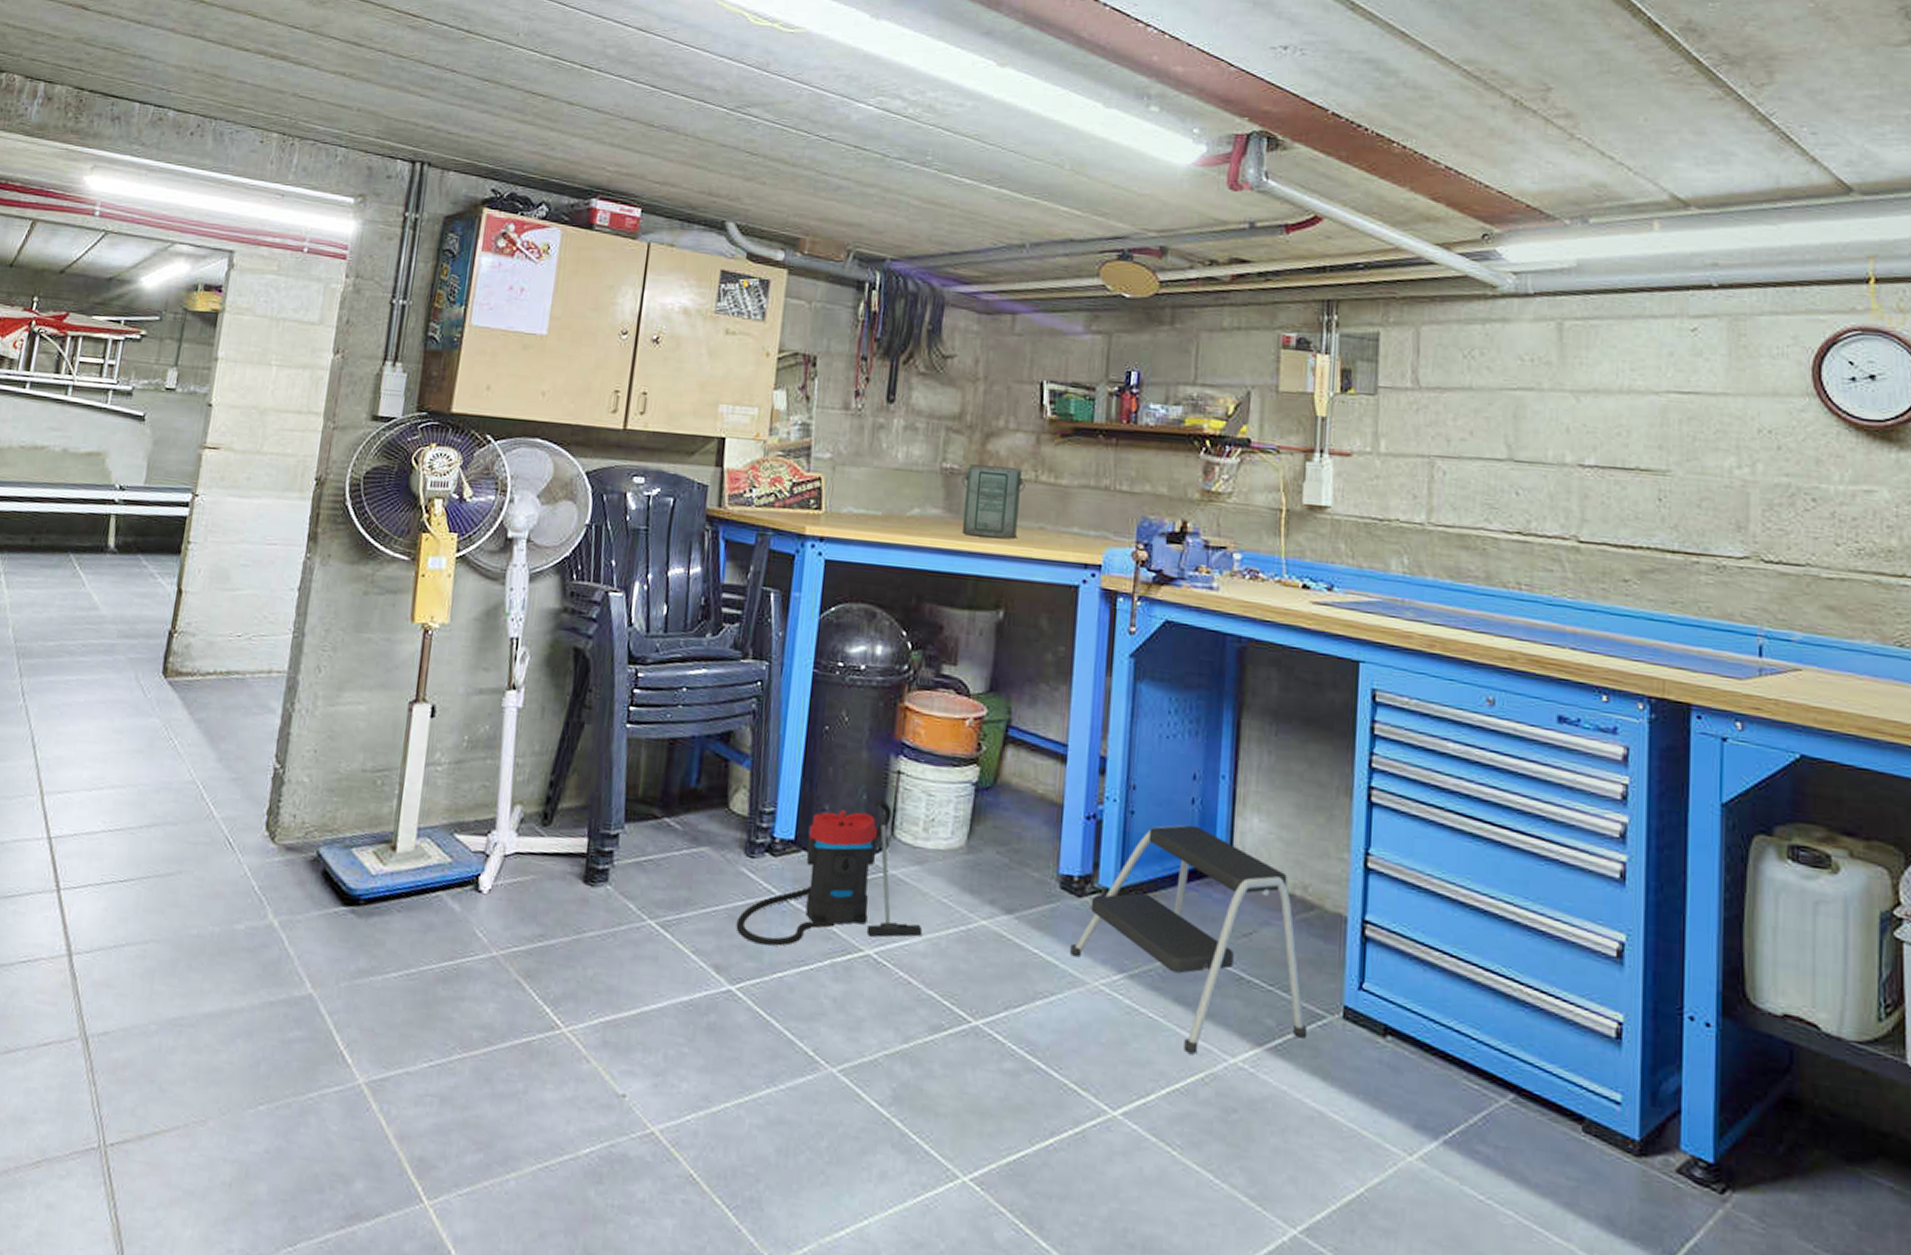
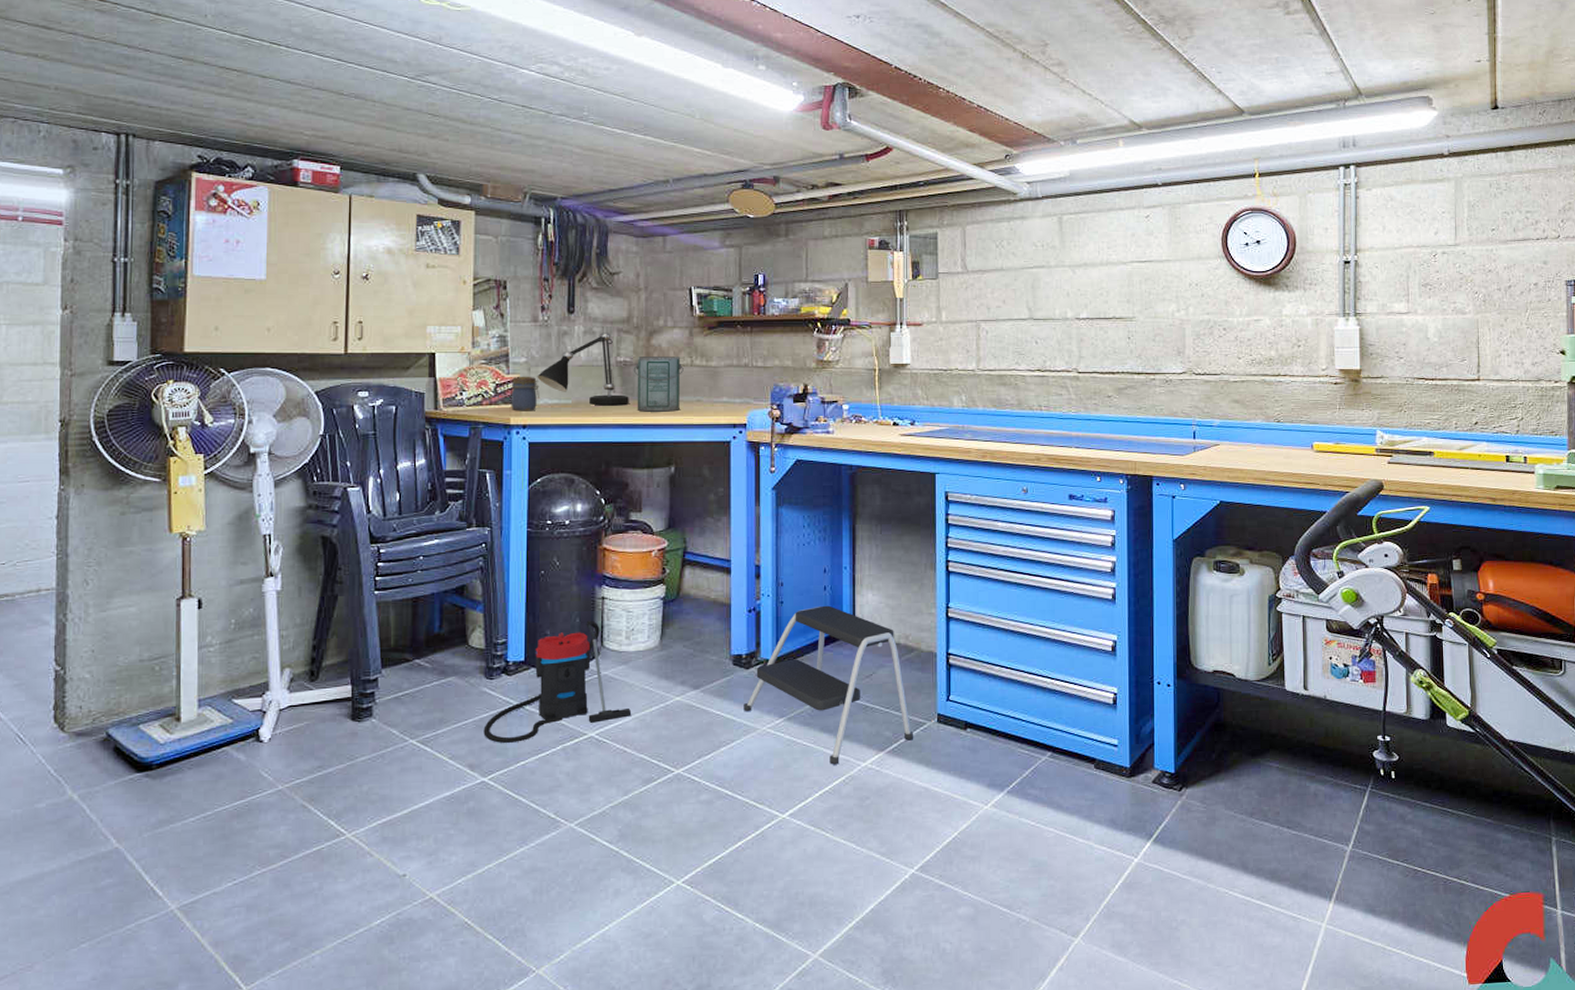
jar: none [807,475,844,521] -> present [511,376,539,411]
desk lamp: none [842,430,953,525] -> present [537,333,629,406]

